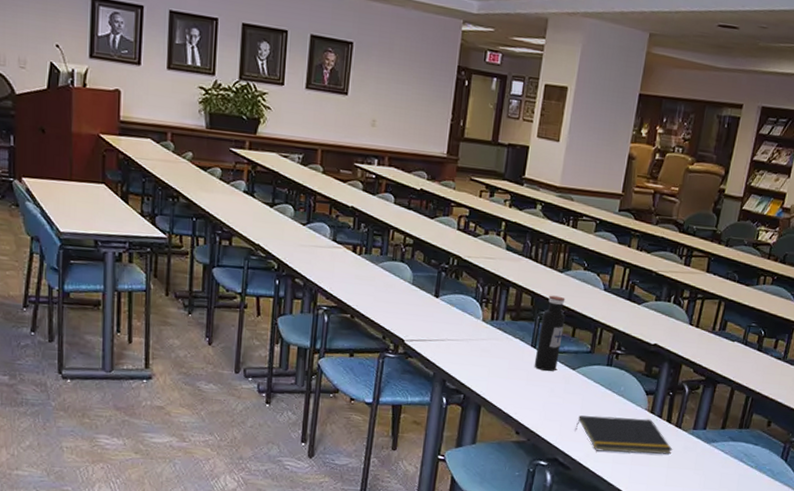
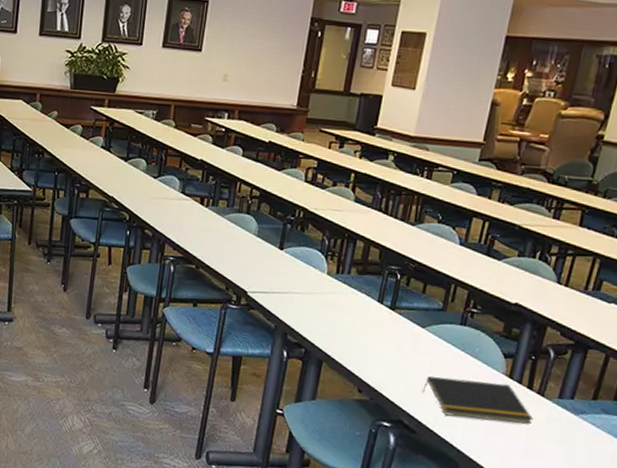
water bottle: present [534,295,566,372] -> none [380,249,417,329]

